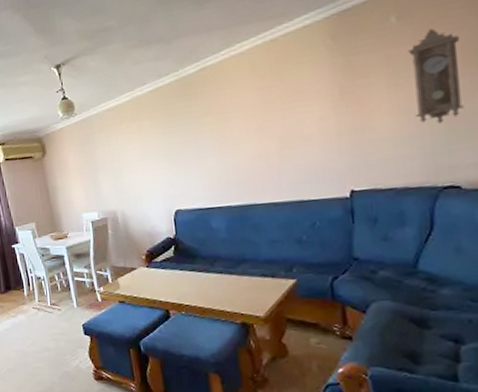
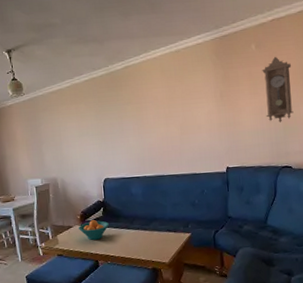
fruit bowl: none [144,261,182,285] -> present [79,220,109,240]

